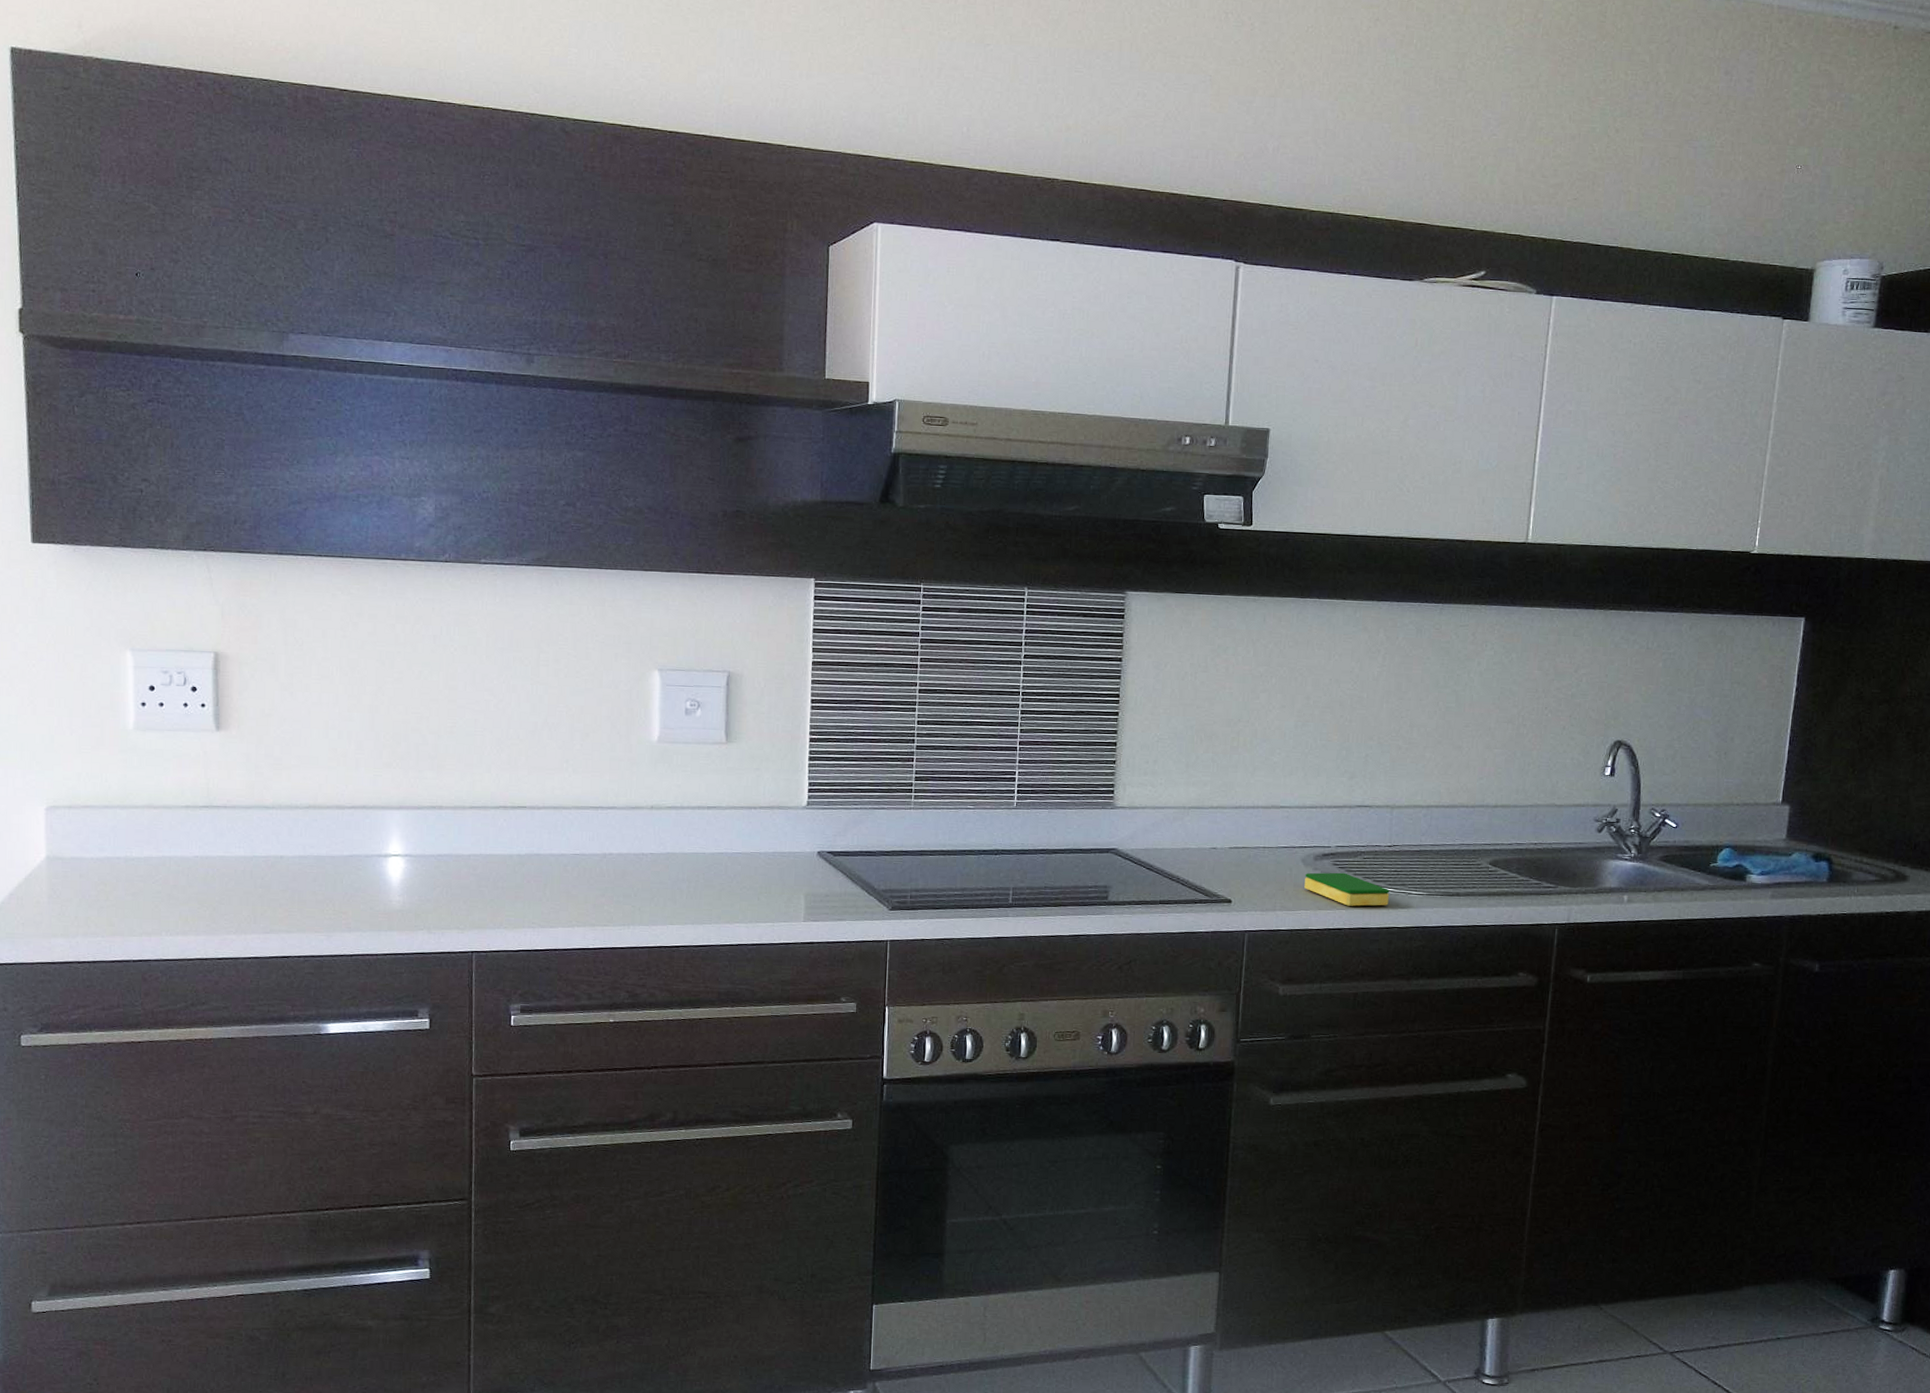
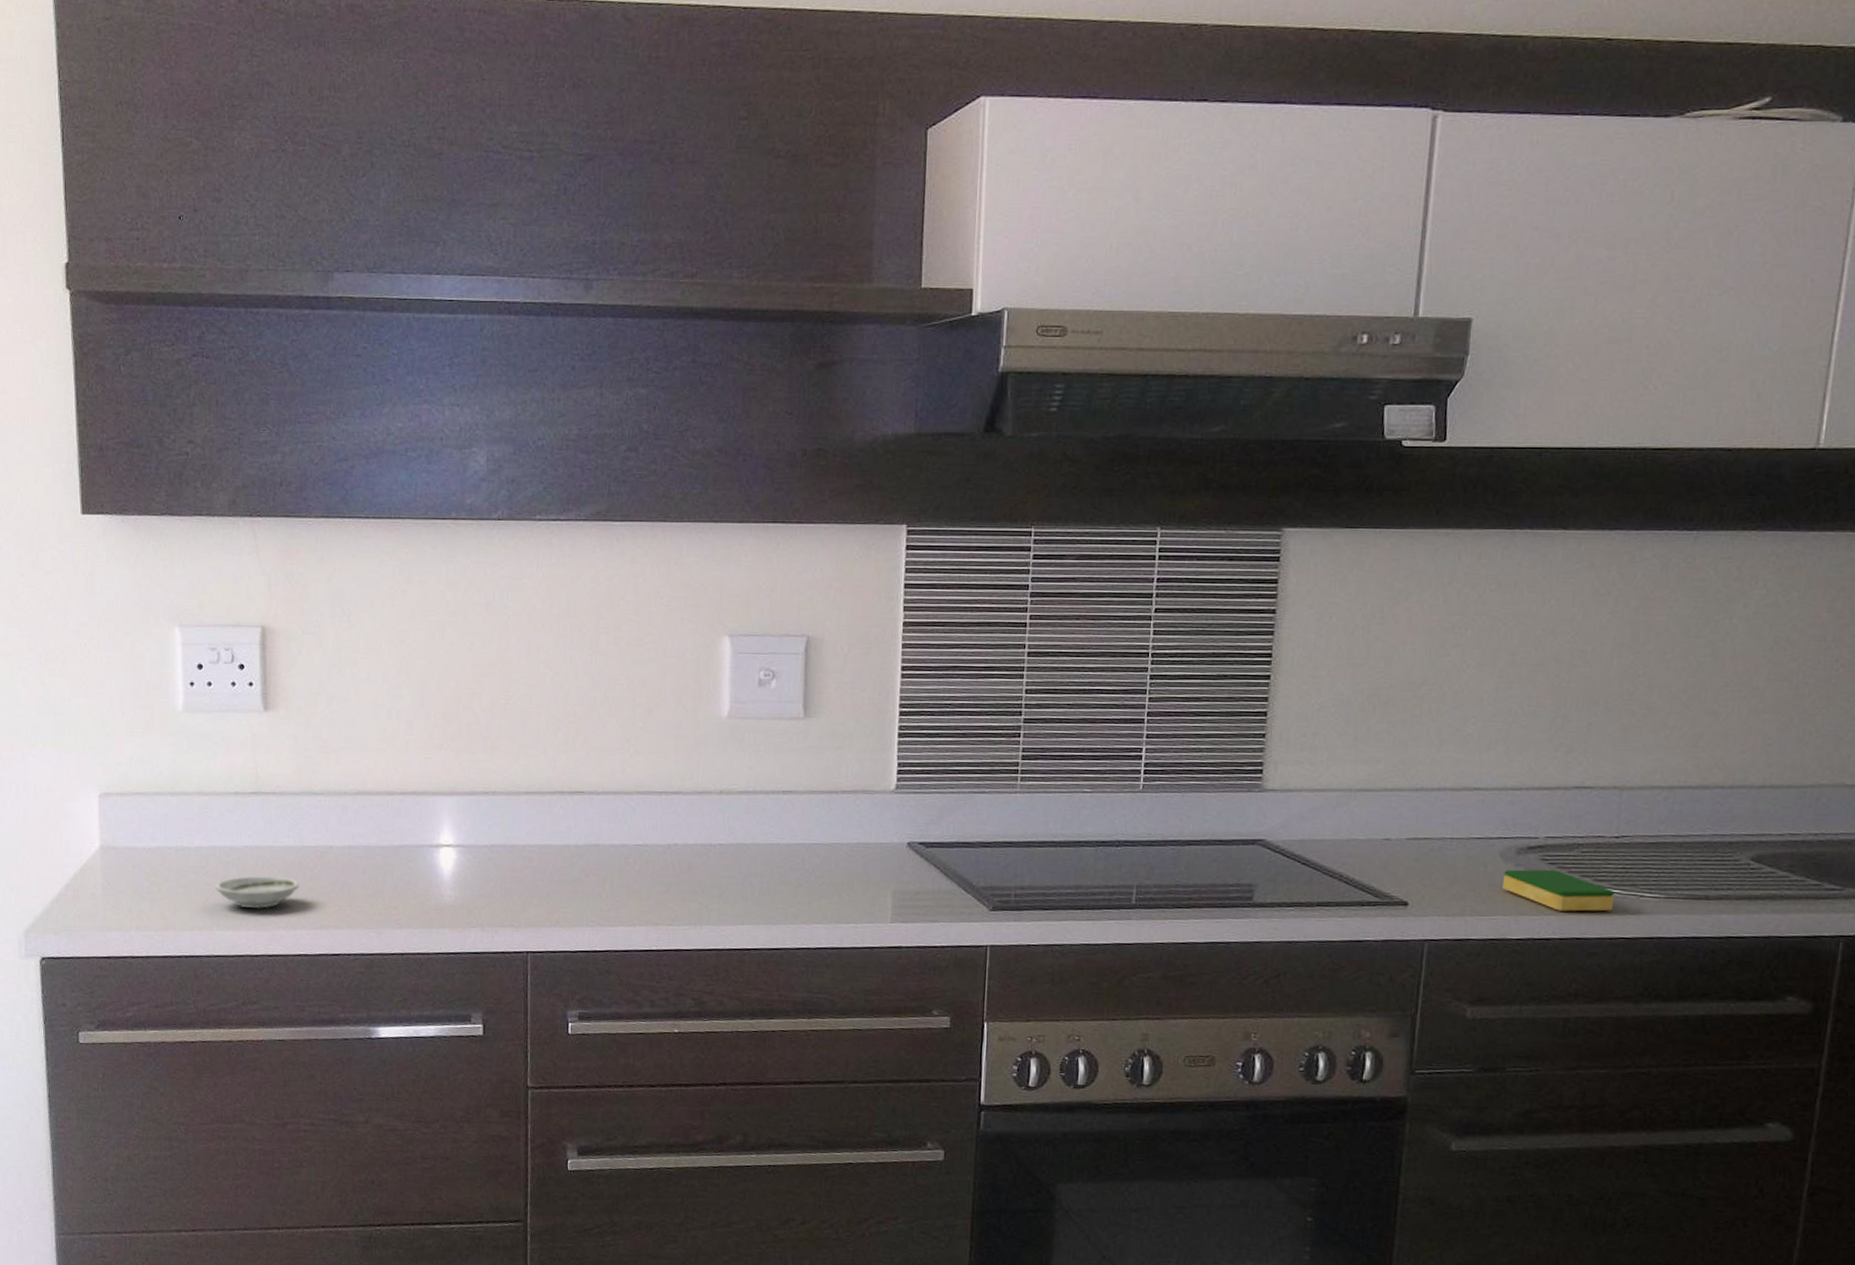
saucer: none [165,883,250,915] -> present [215,875,299,909]

